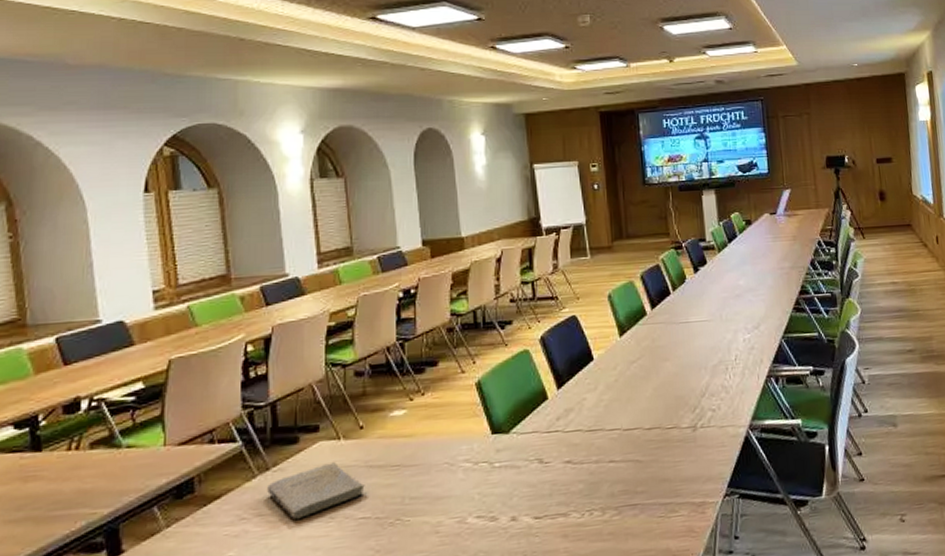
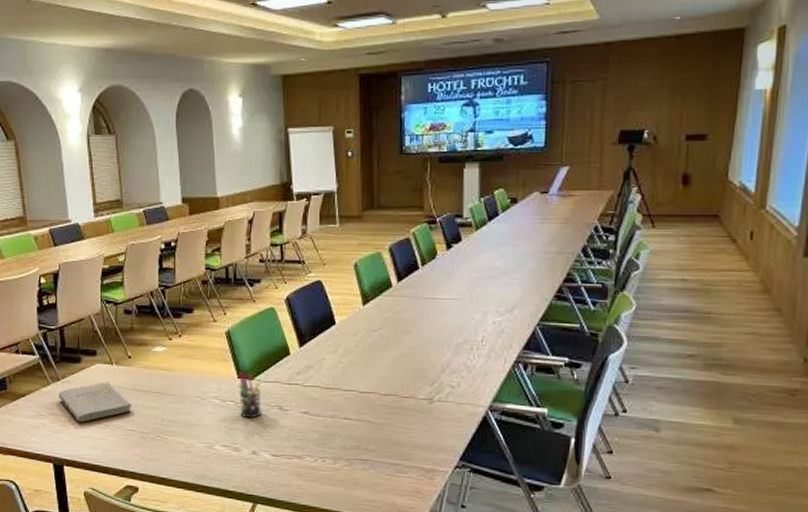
pen holder: none [493,426,520,480] -> present [239,372,261,419]

